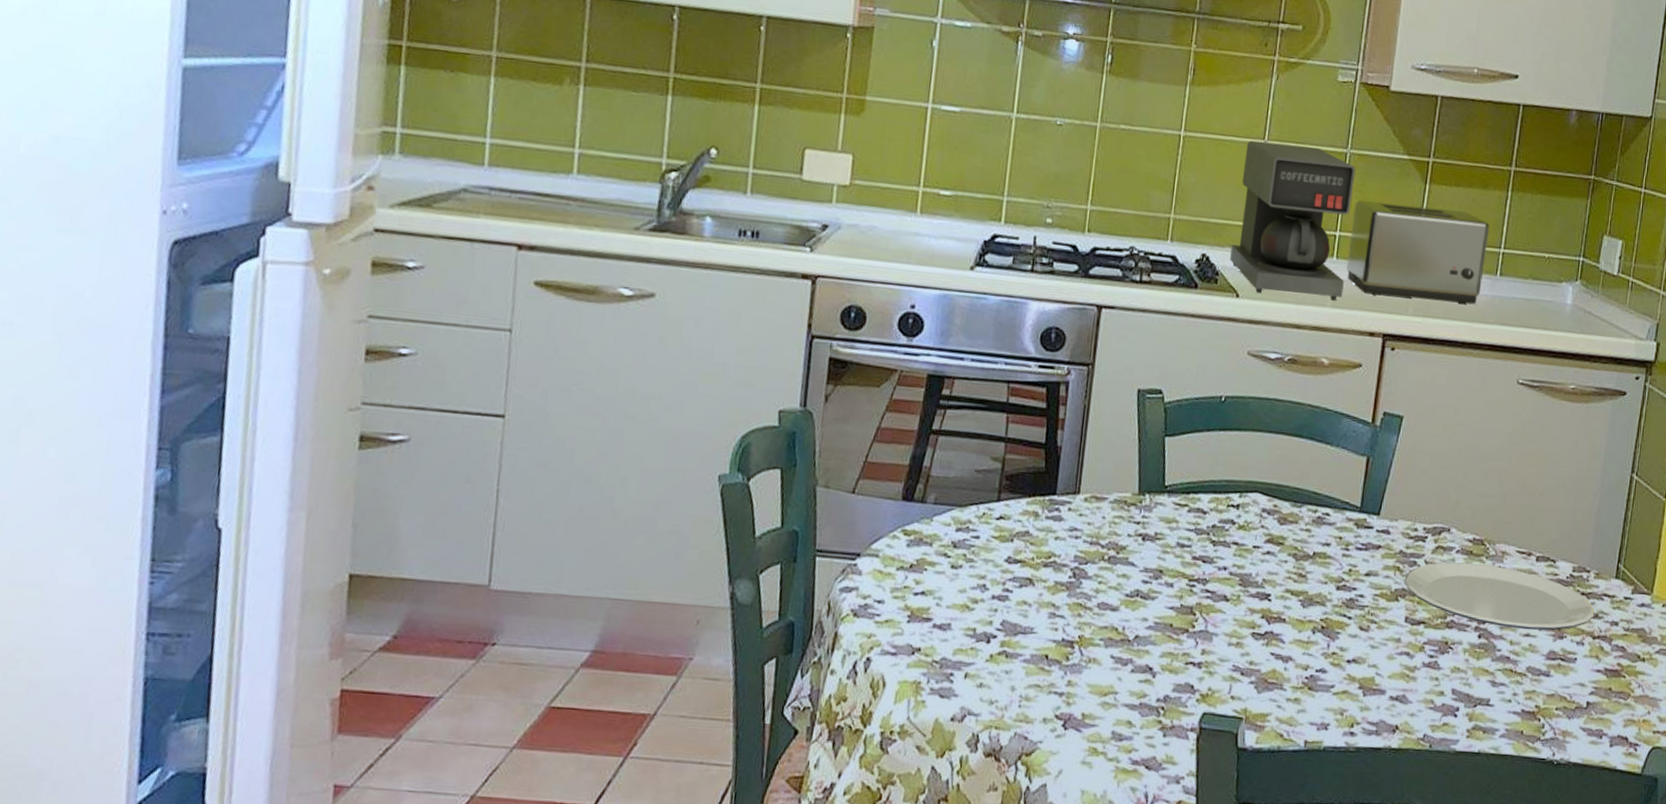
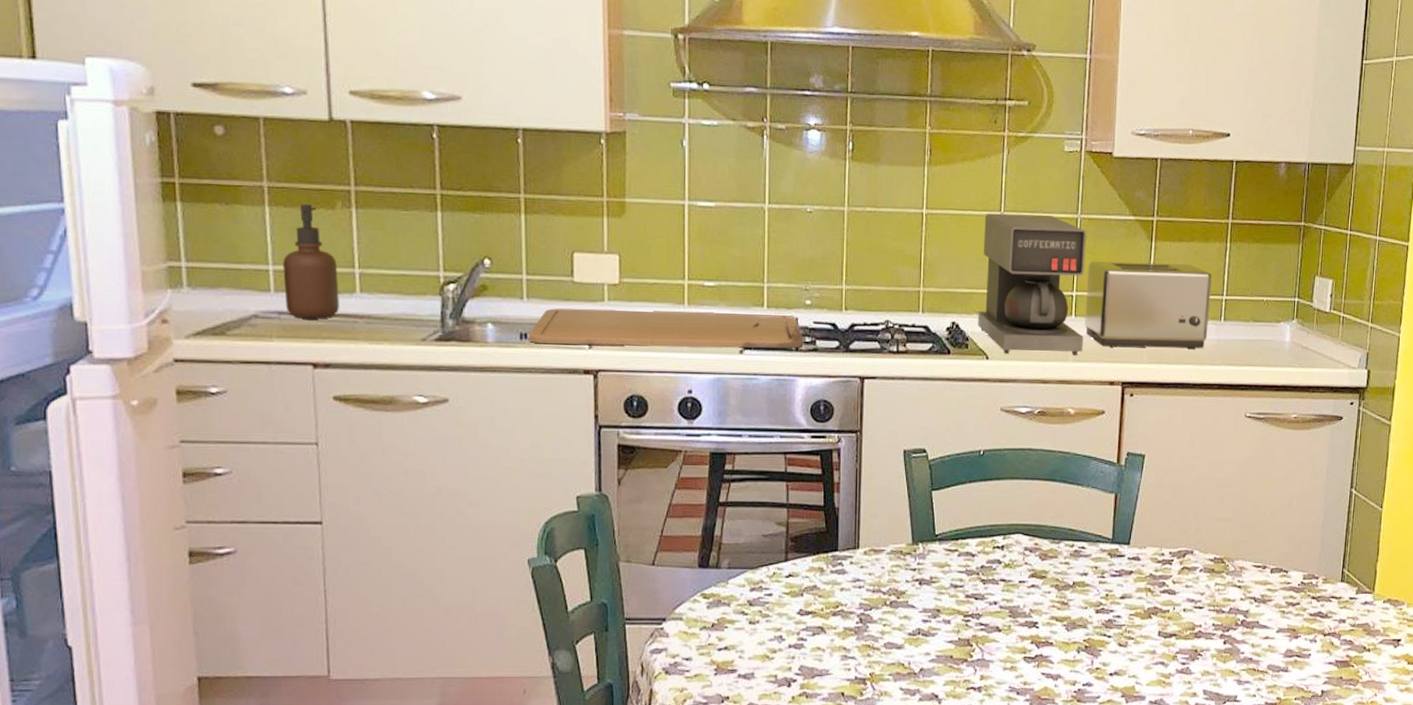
soap dispenser: none [497,77,557,199] -> present [283,204,339,319]
chopping board: none [747,206,1041,269] -> present [528,308,804,349]
plate: present [1404,562,1595,631] -> none [1155,580,1324,633]

